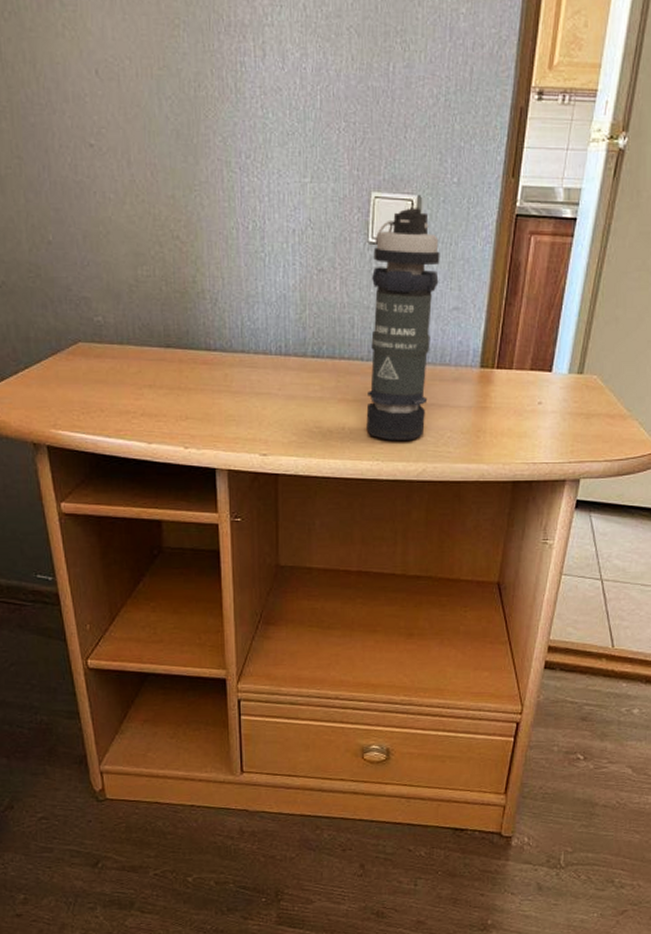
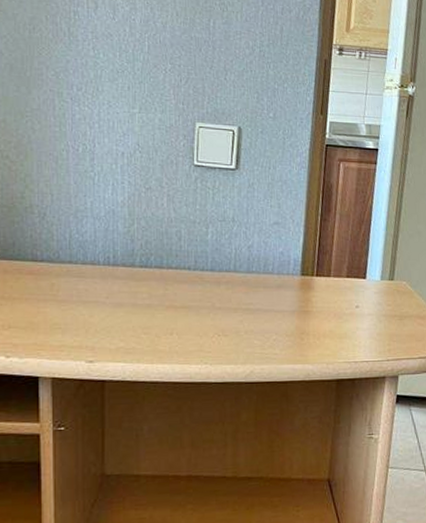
smoke grenade: present [366,208,440,440] -> none [194,137,260,344]

